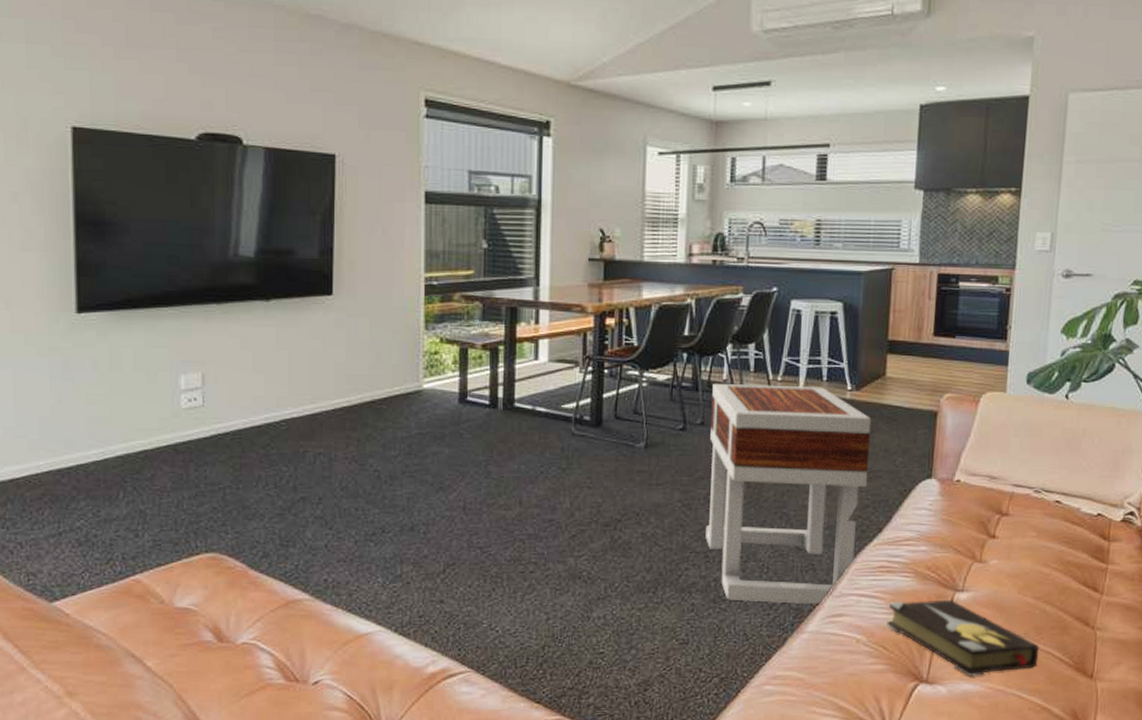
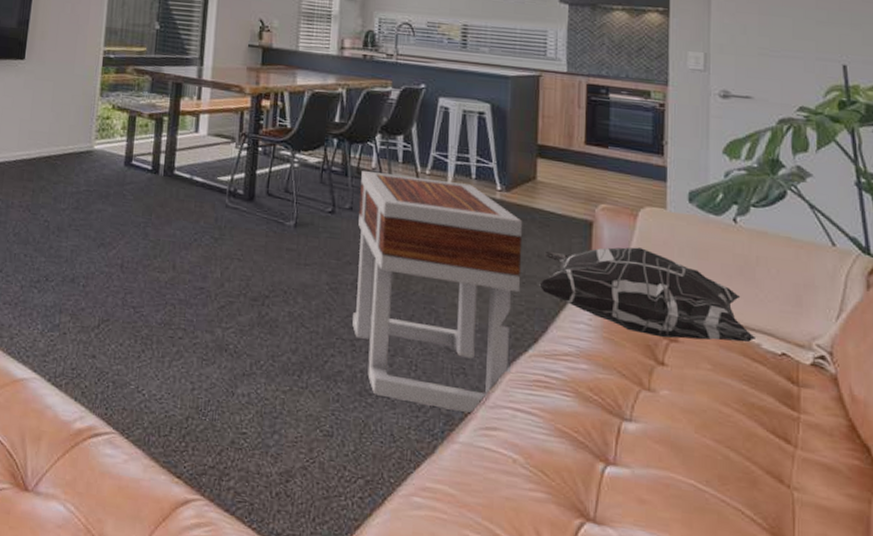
decorative pillow: none [884,432,1076,513] -> present [538,247,755,342]
hardback book: present [887,599,1039,676] -> none [546,422,725,525]

